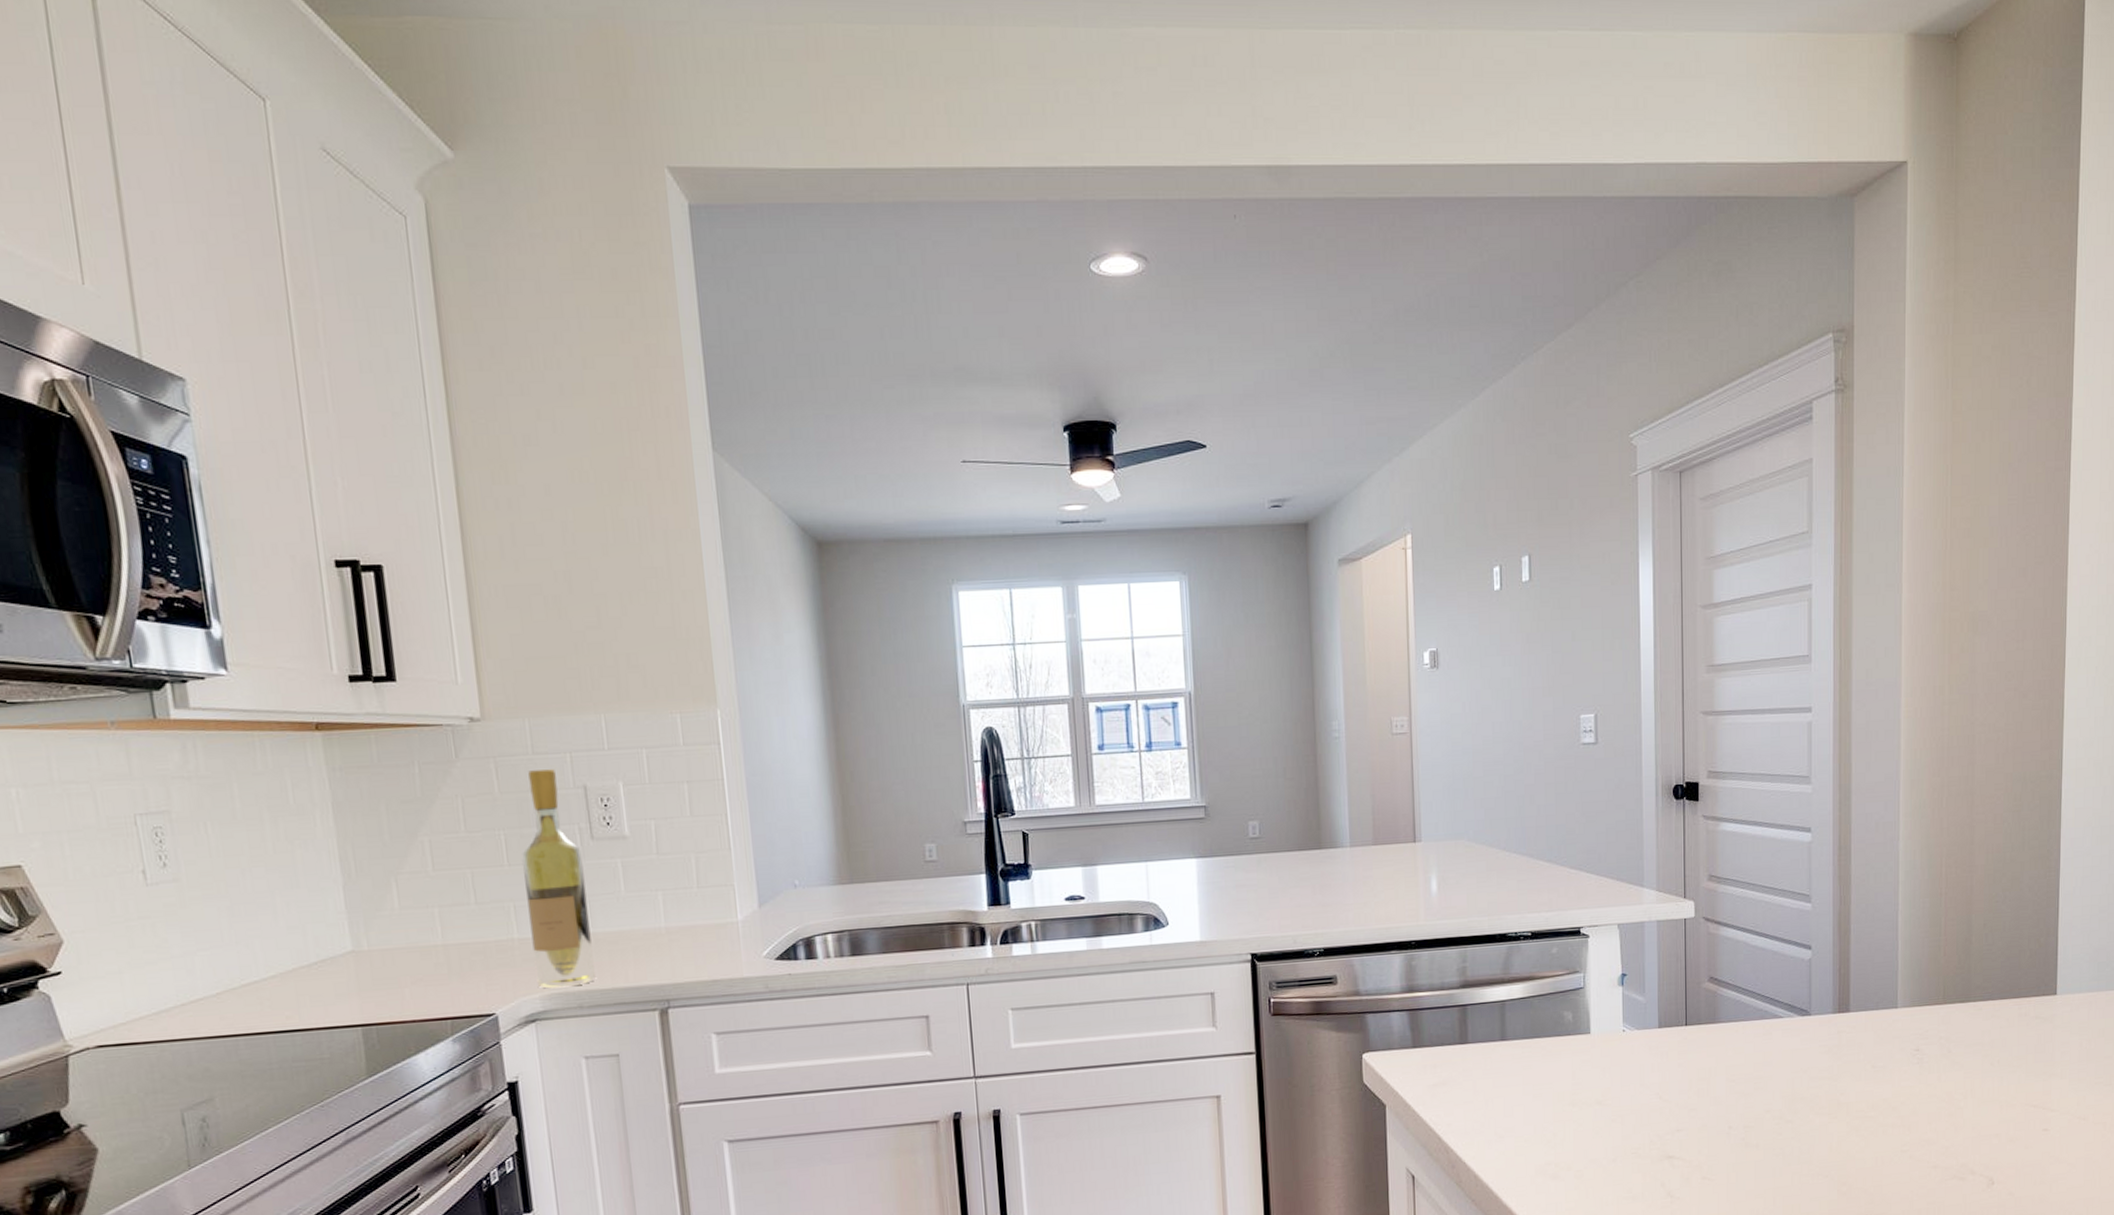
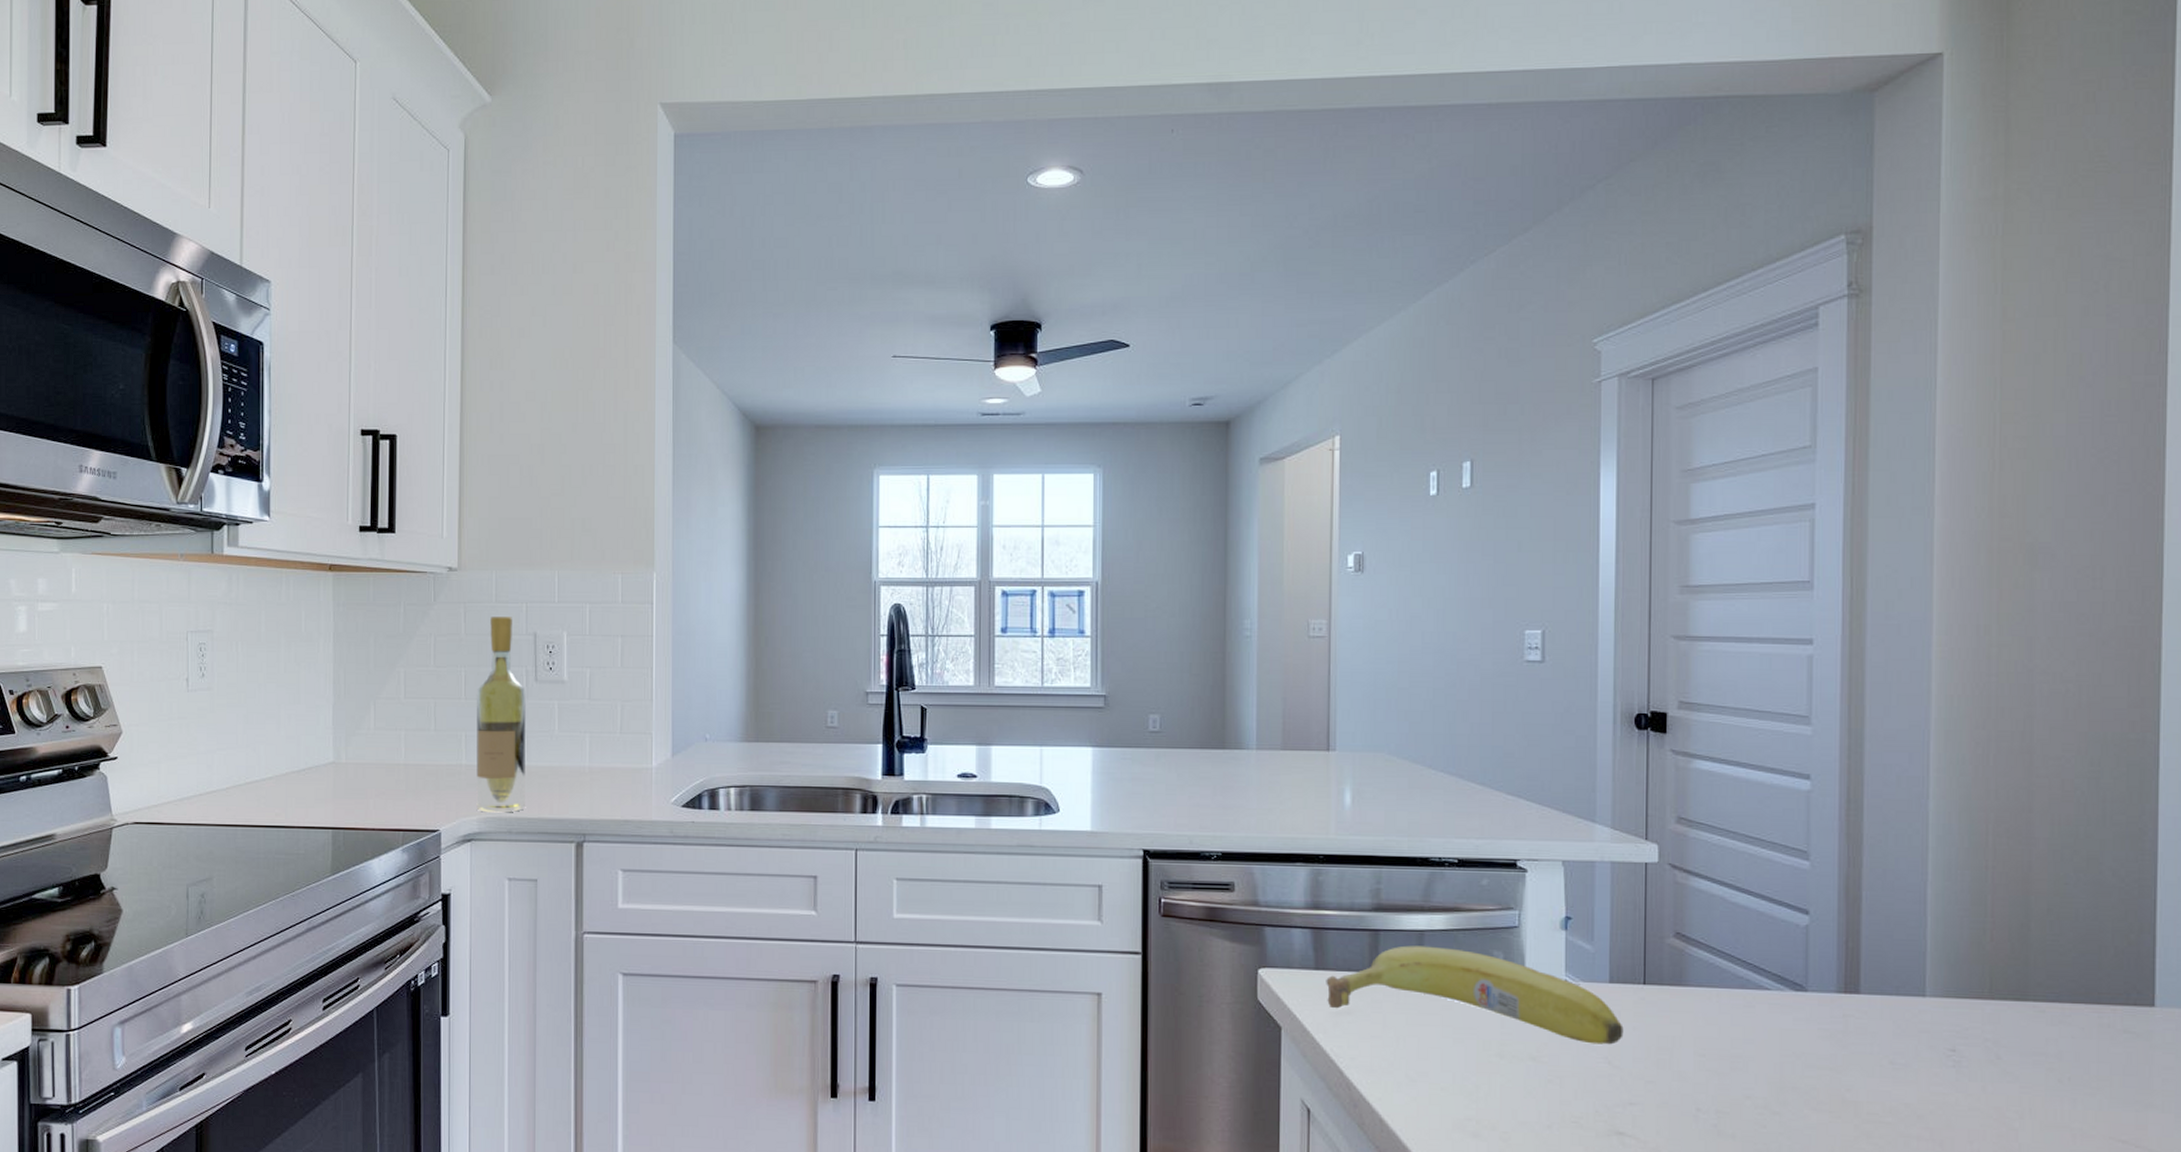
fruit: none [1423,1013,1671,1084] -> present [1326,945,1624,1045]

